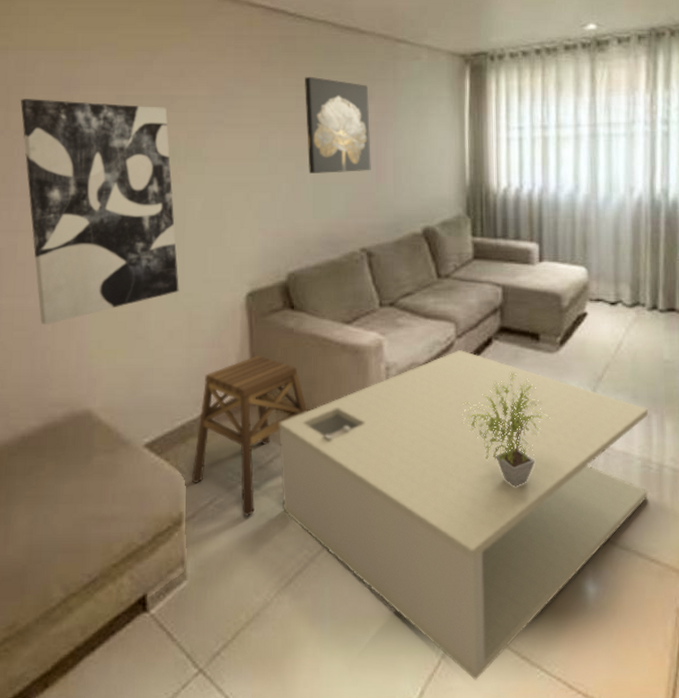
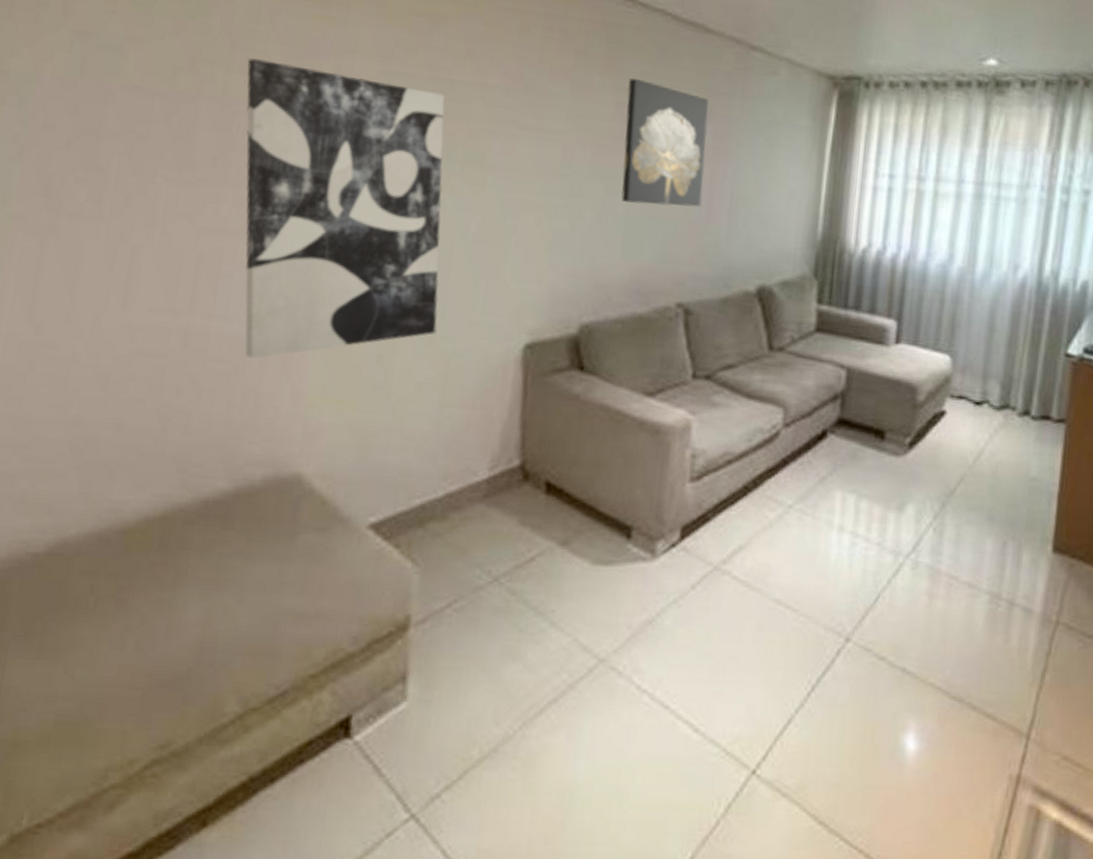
stool: present [191,355,308,516] -> none [426,424,587,626]
coffee table: present [279,350,649,680] -> none [542,442,1005,847]
potted plant: present [461,371,550,487] -> none [777,474,887,615]

